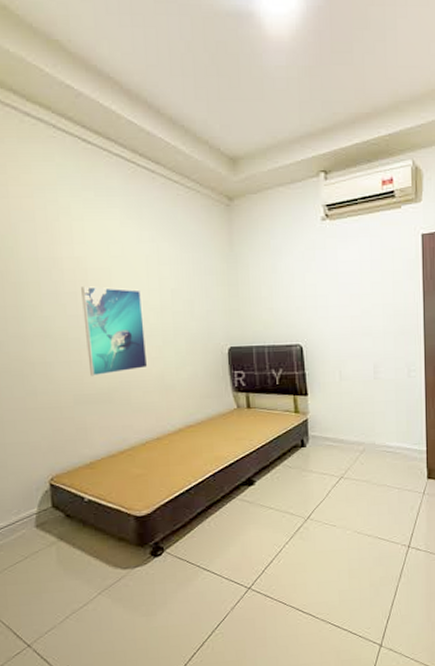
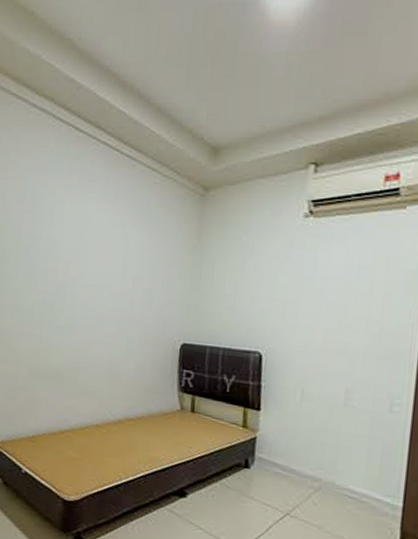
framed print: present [81,286,148,377] -> none [47,265,104,353]

